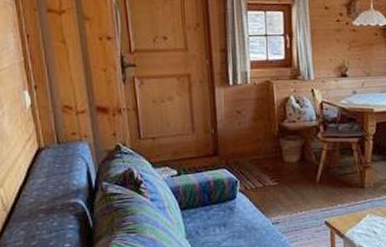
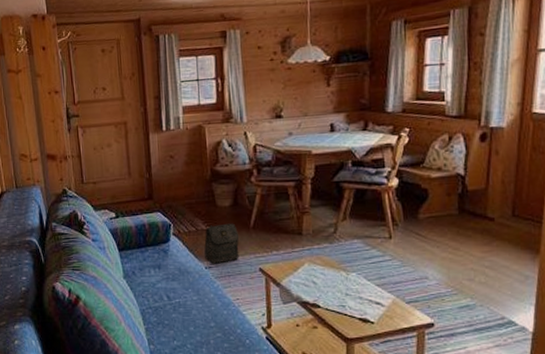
bag: none [271,178,306,220] -> present [204,223,240,264]

